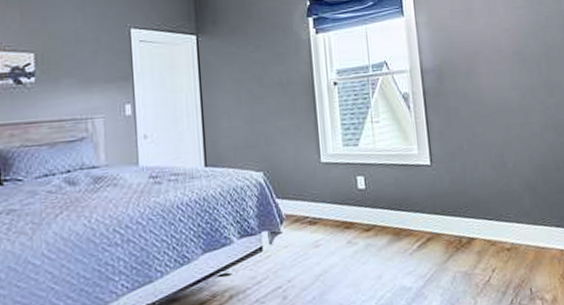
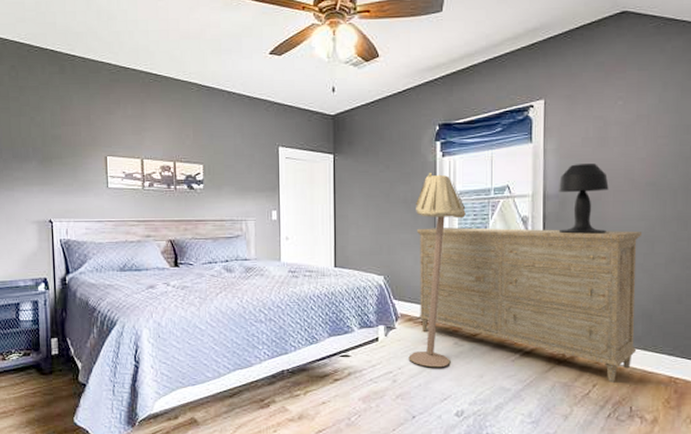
floor lamp: none [292,52,346,275] -> present [408,173,466,368]
dresser: none [296,101,528,265] -> present [417,227,643,383]
table lamp: none [433,35,484,109] -> present [558,164,609,234]

